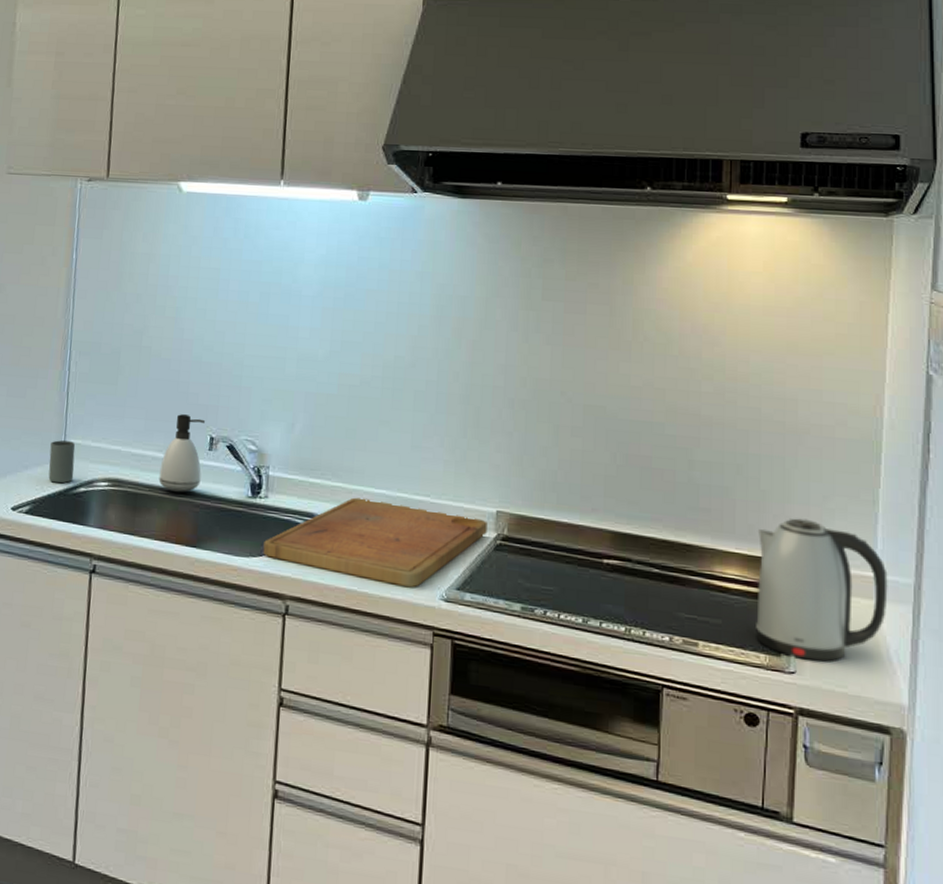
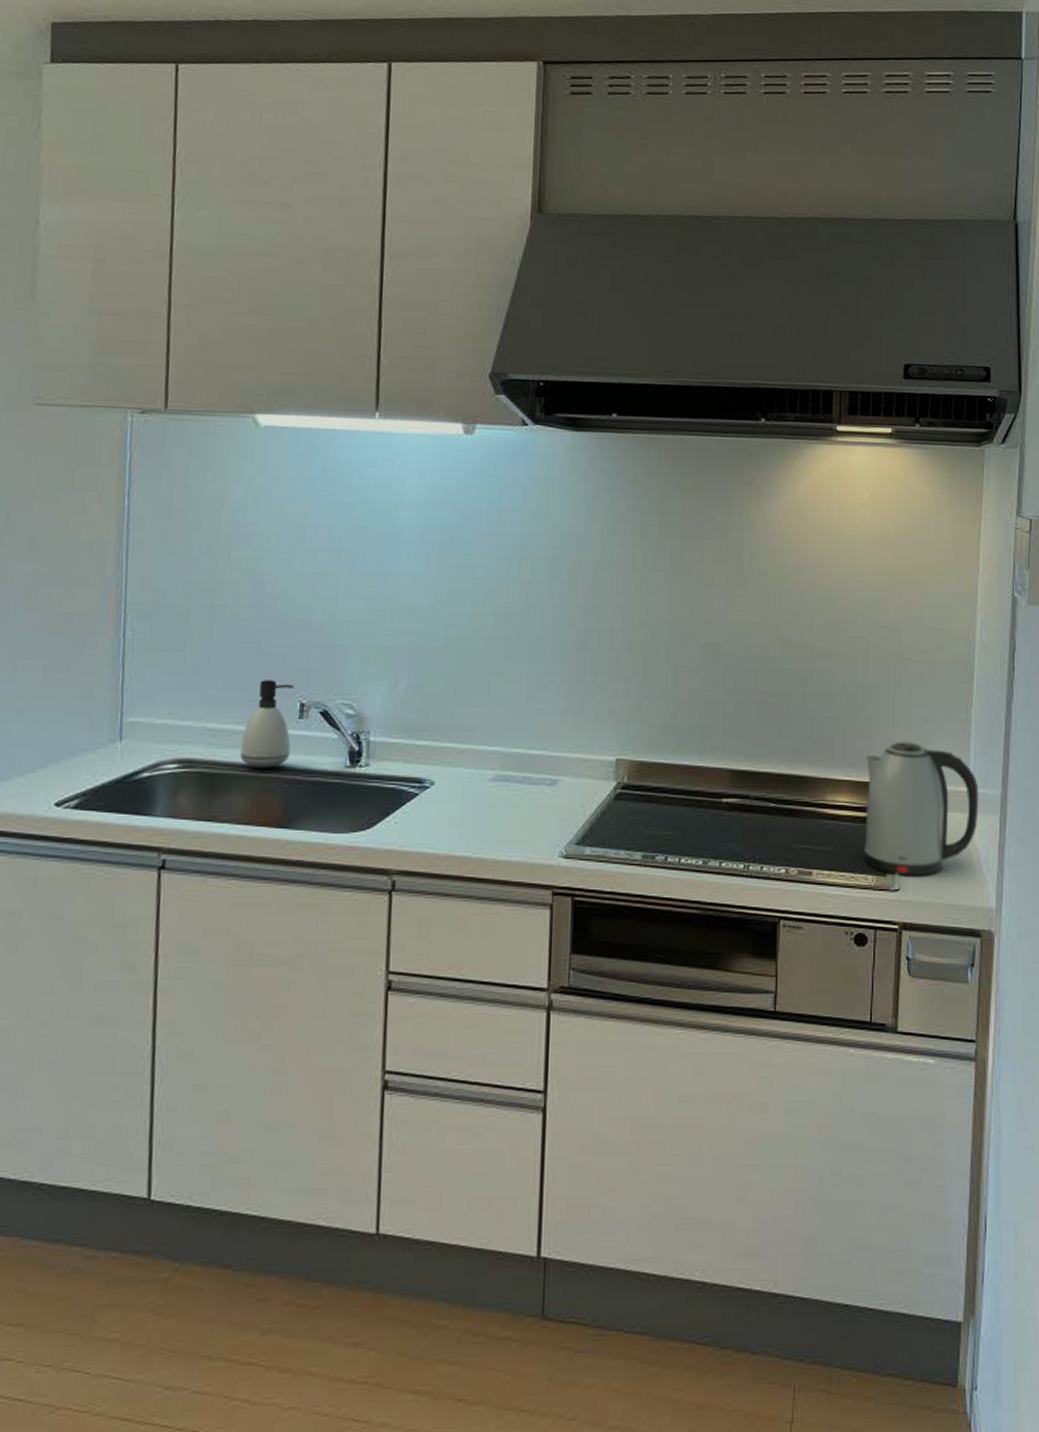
cup: present [48,440,76,484] -> none [101,720,135,770]
cutting board: present [263,497,487,588] -> none [365,757,607,848]

